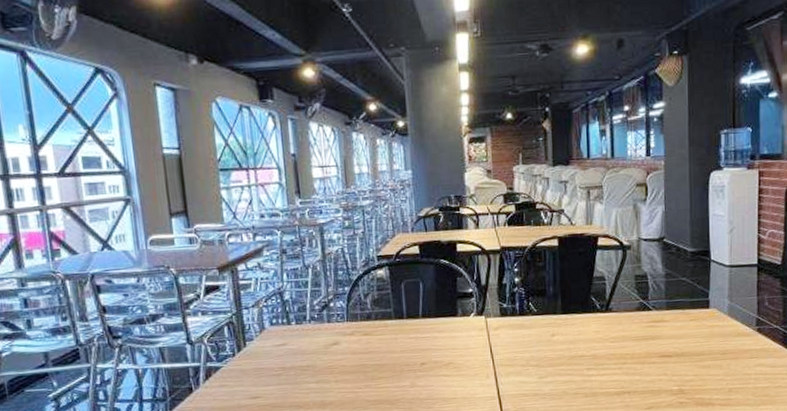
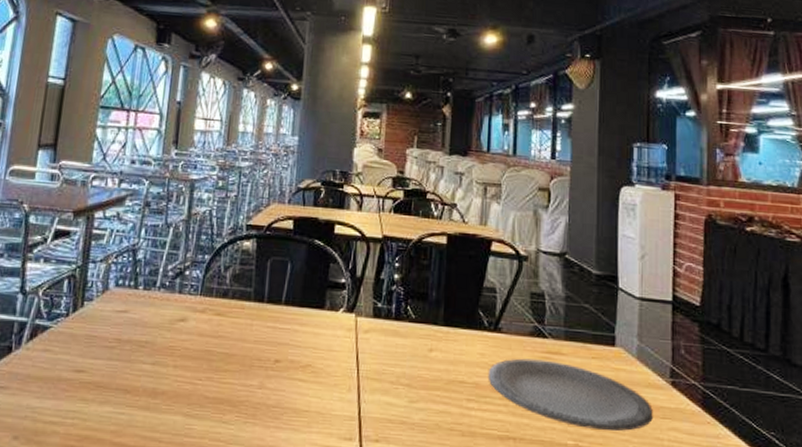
plate: none [603,328,742,376] -> present [487,358,653,432]

